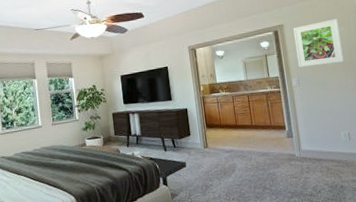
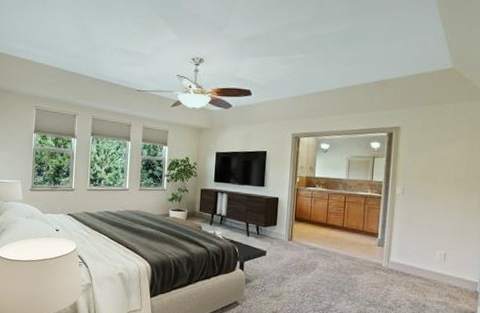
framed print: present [293,19,344,68] -> none [406,130,463,178]

